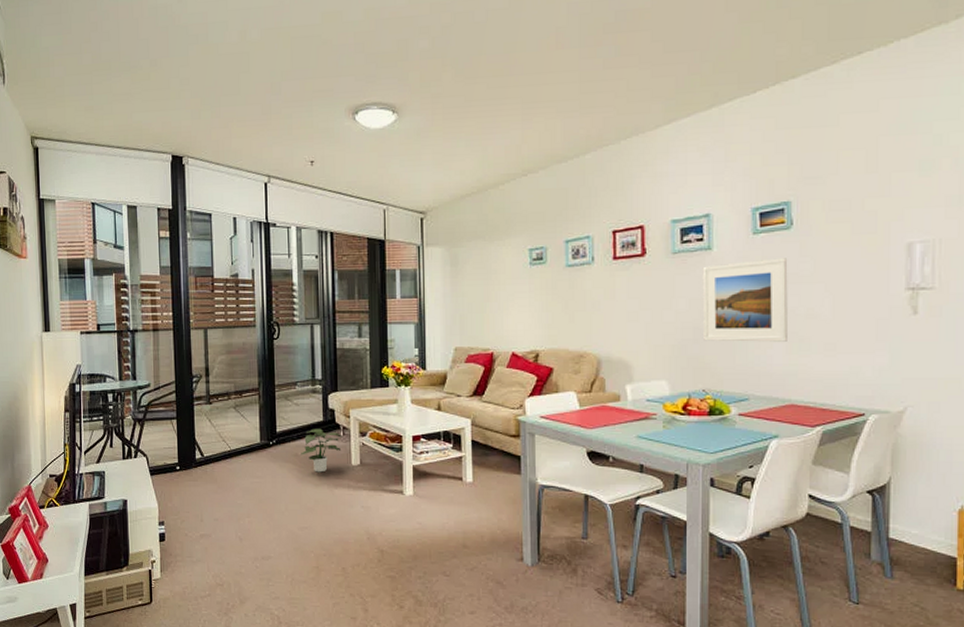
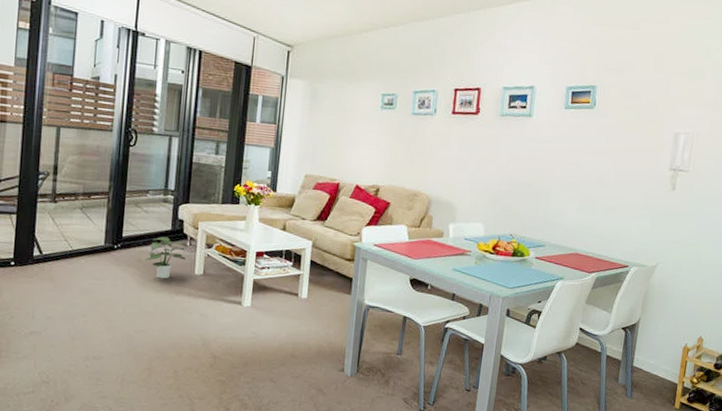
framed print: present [702,258,788,342] -> none [516,130,588,201]

